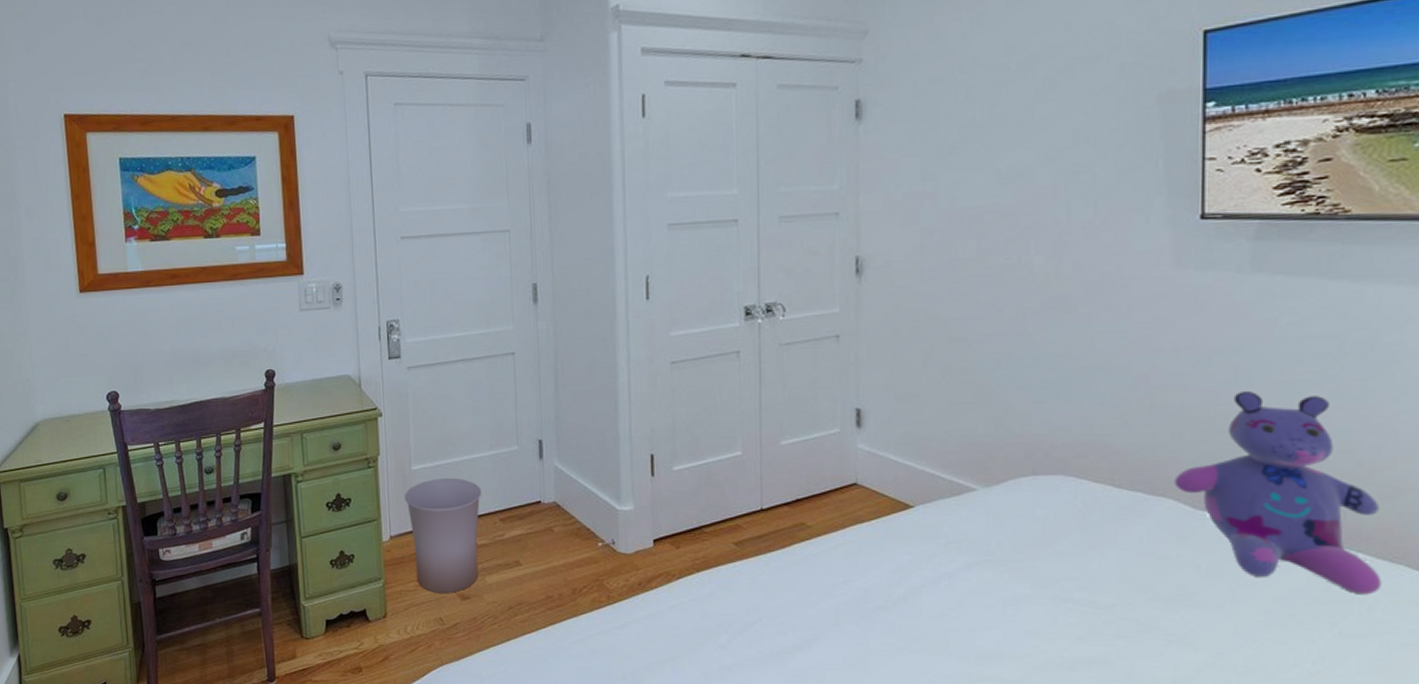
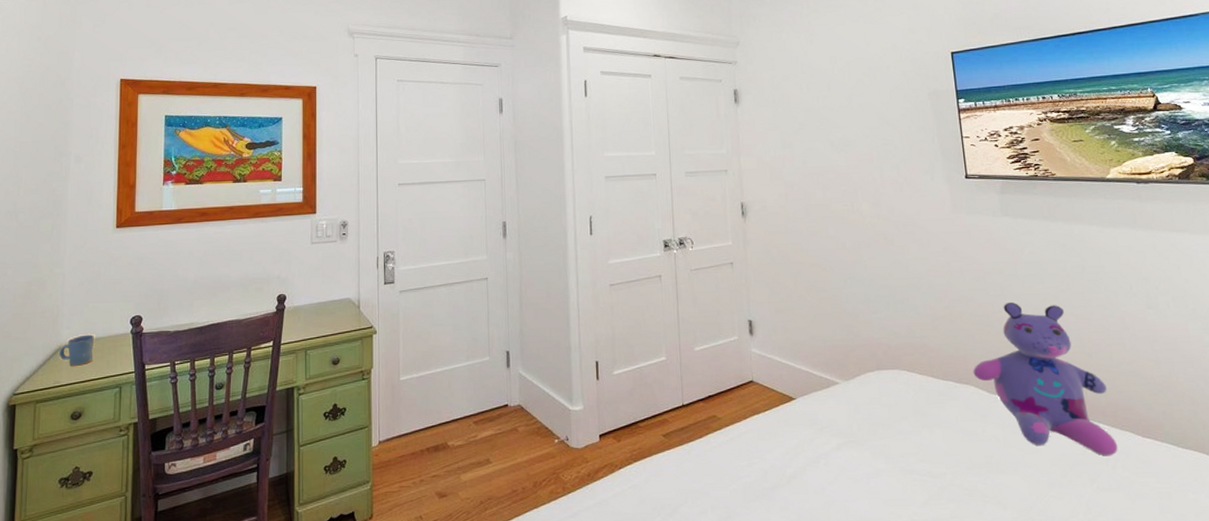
mug: none [36,411,72,444] -> present [59,334,94,366]
waste bin: present [405,479,482,593] -> none [393,387,459,492]

